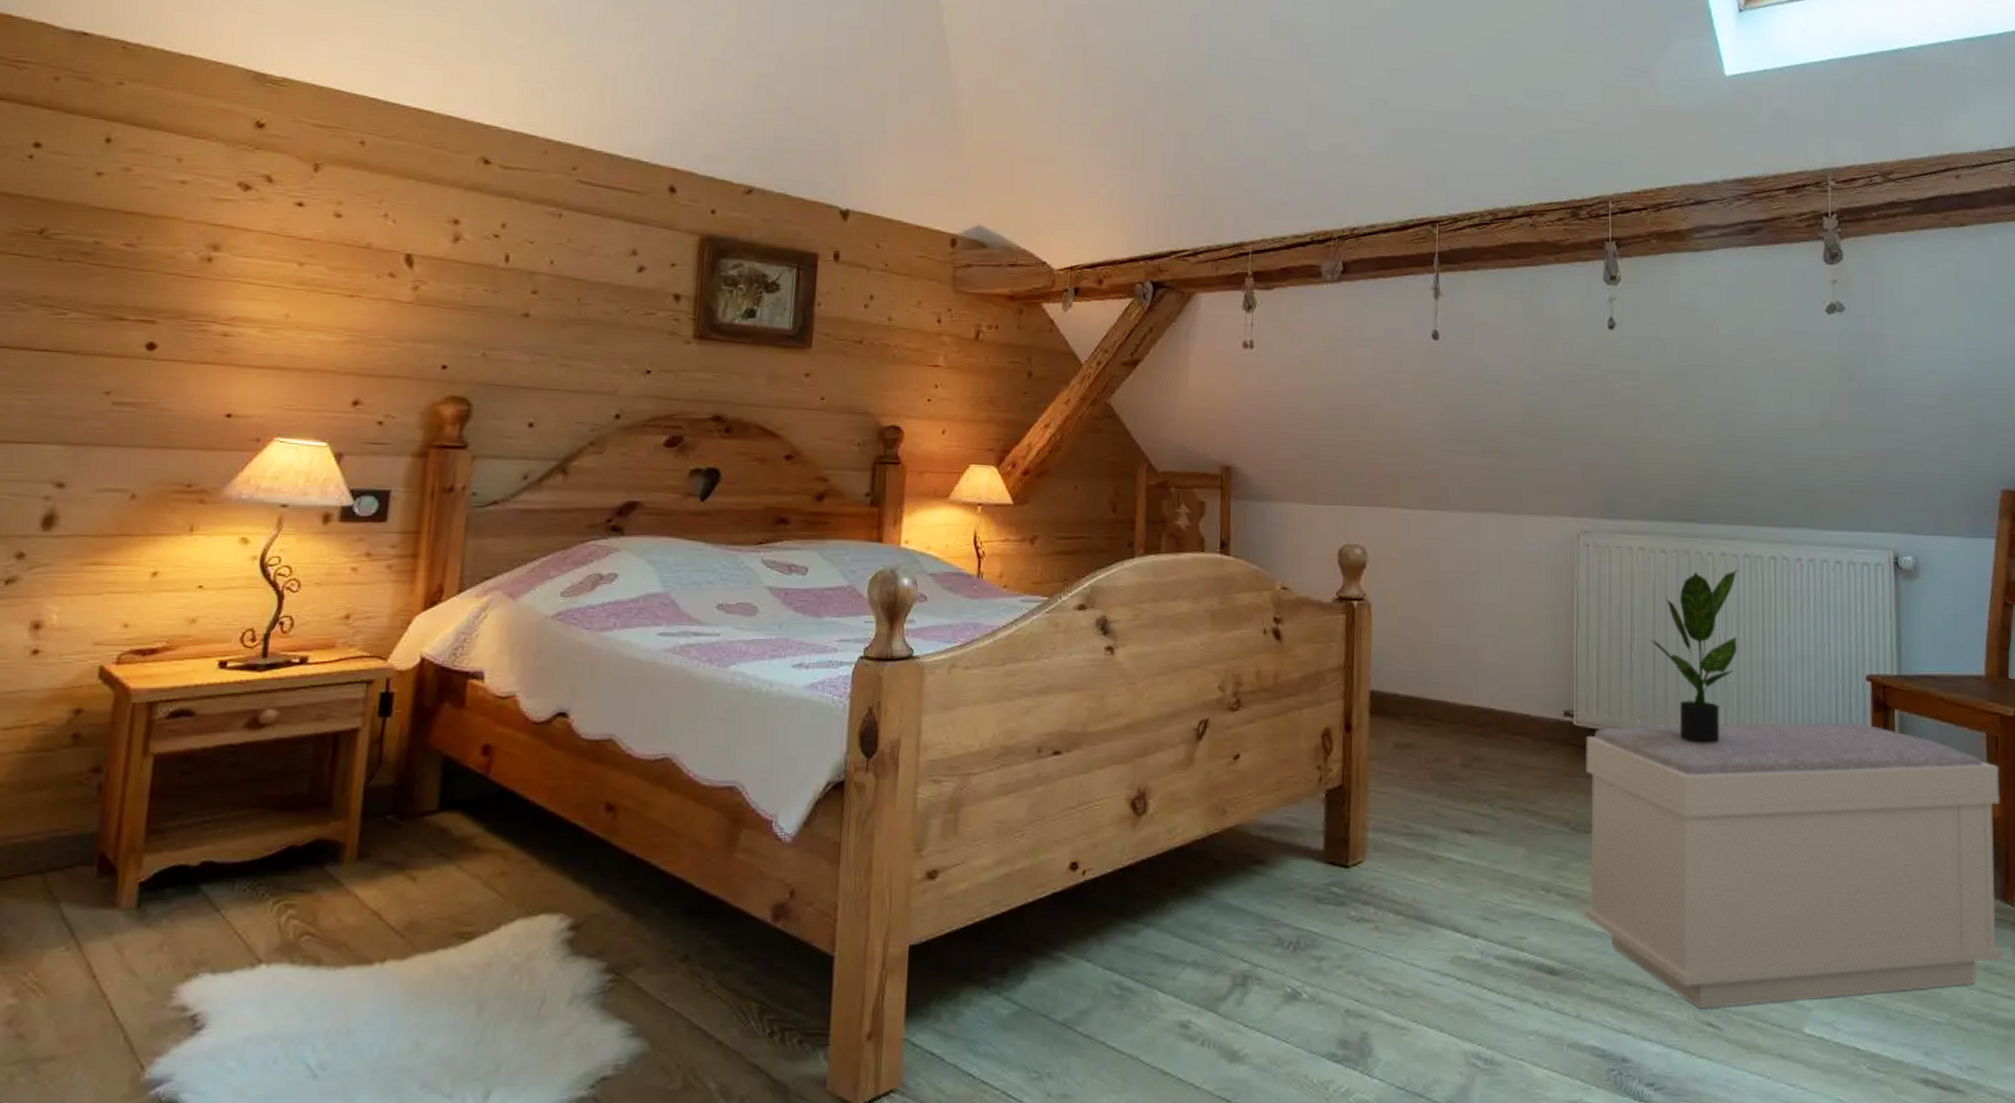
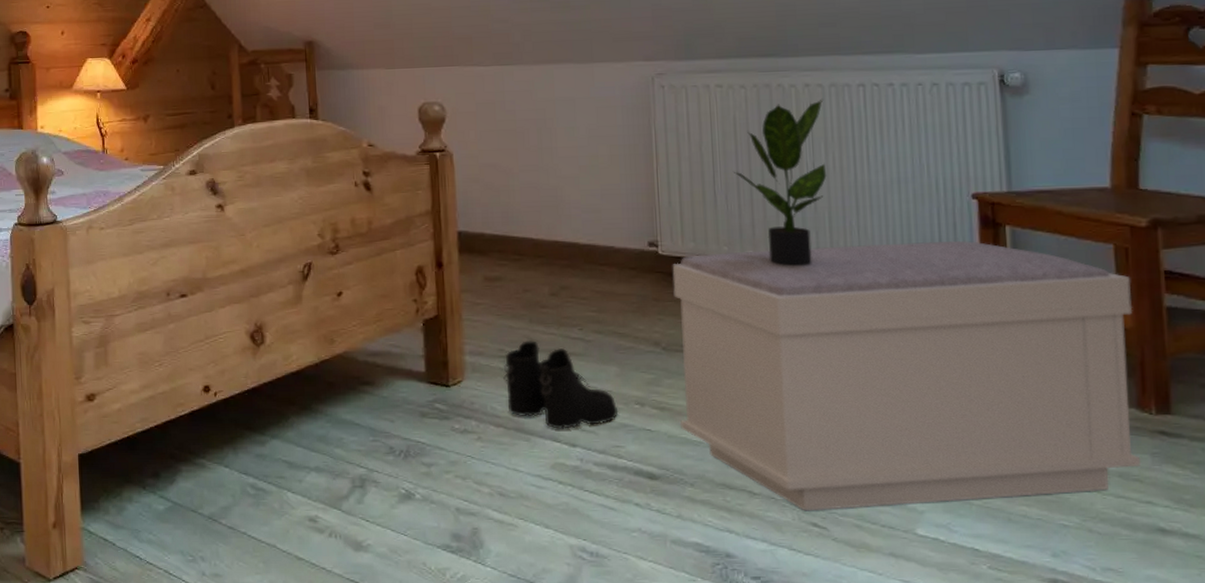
boots: none [1407,816,1523,918] -> present [503,340,619,429]

